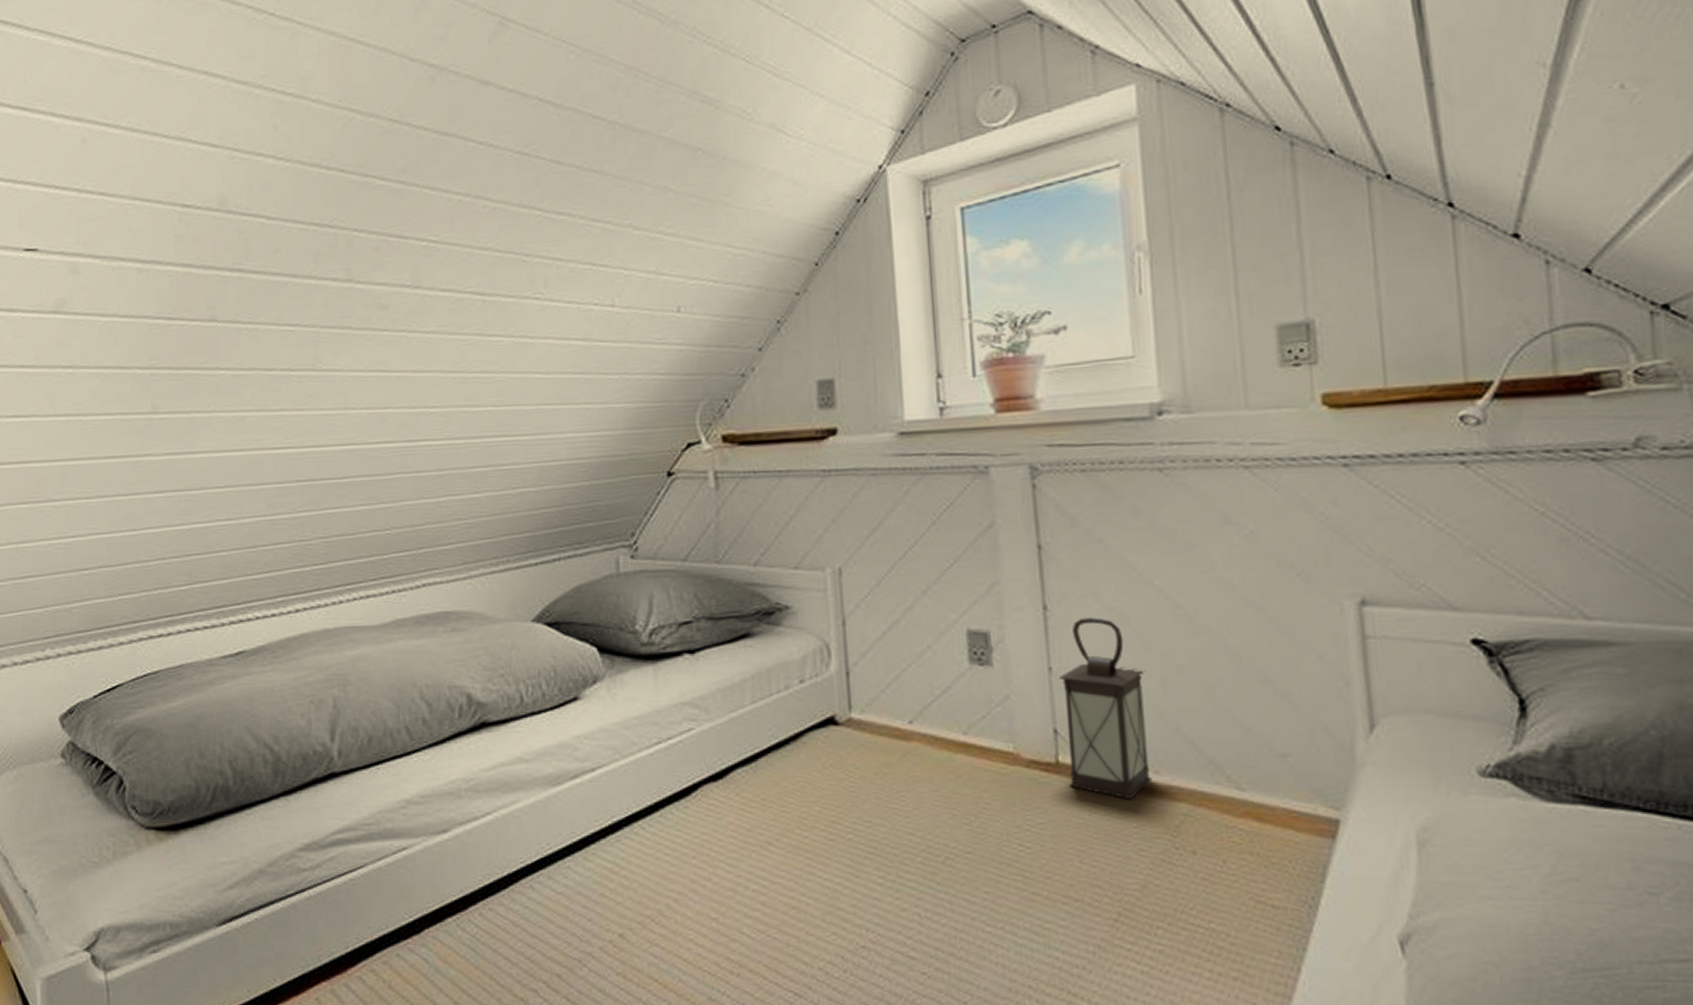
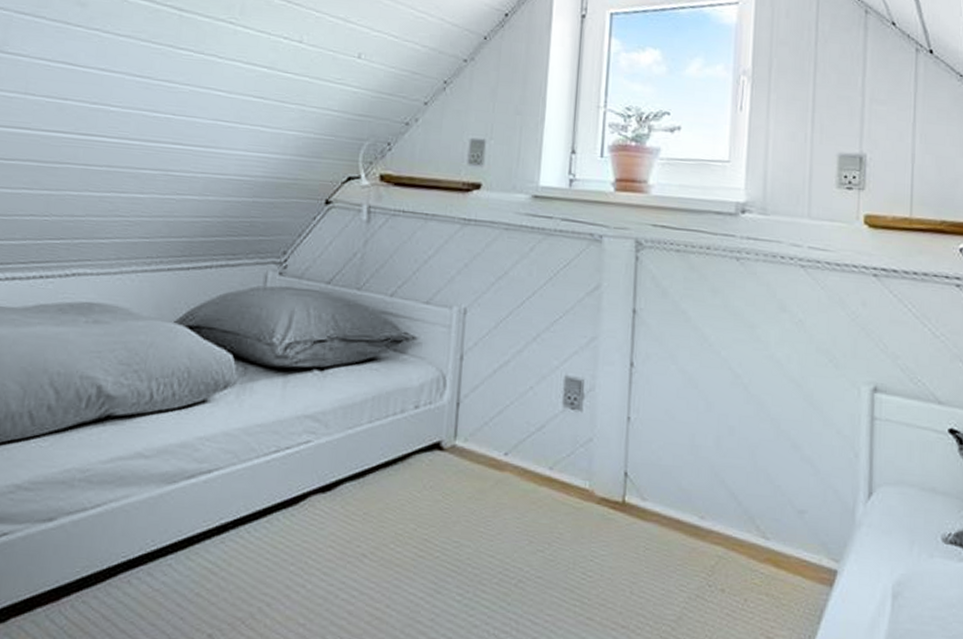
lantern: present [1058,617,1153,800] -> none [631,376,705,541]

